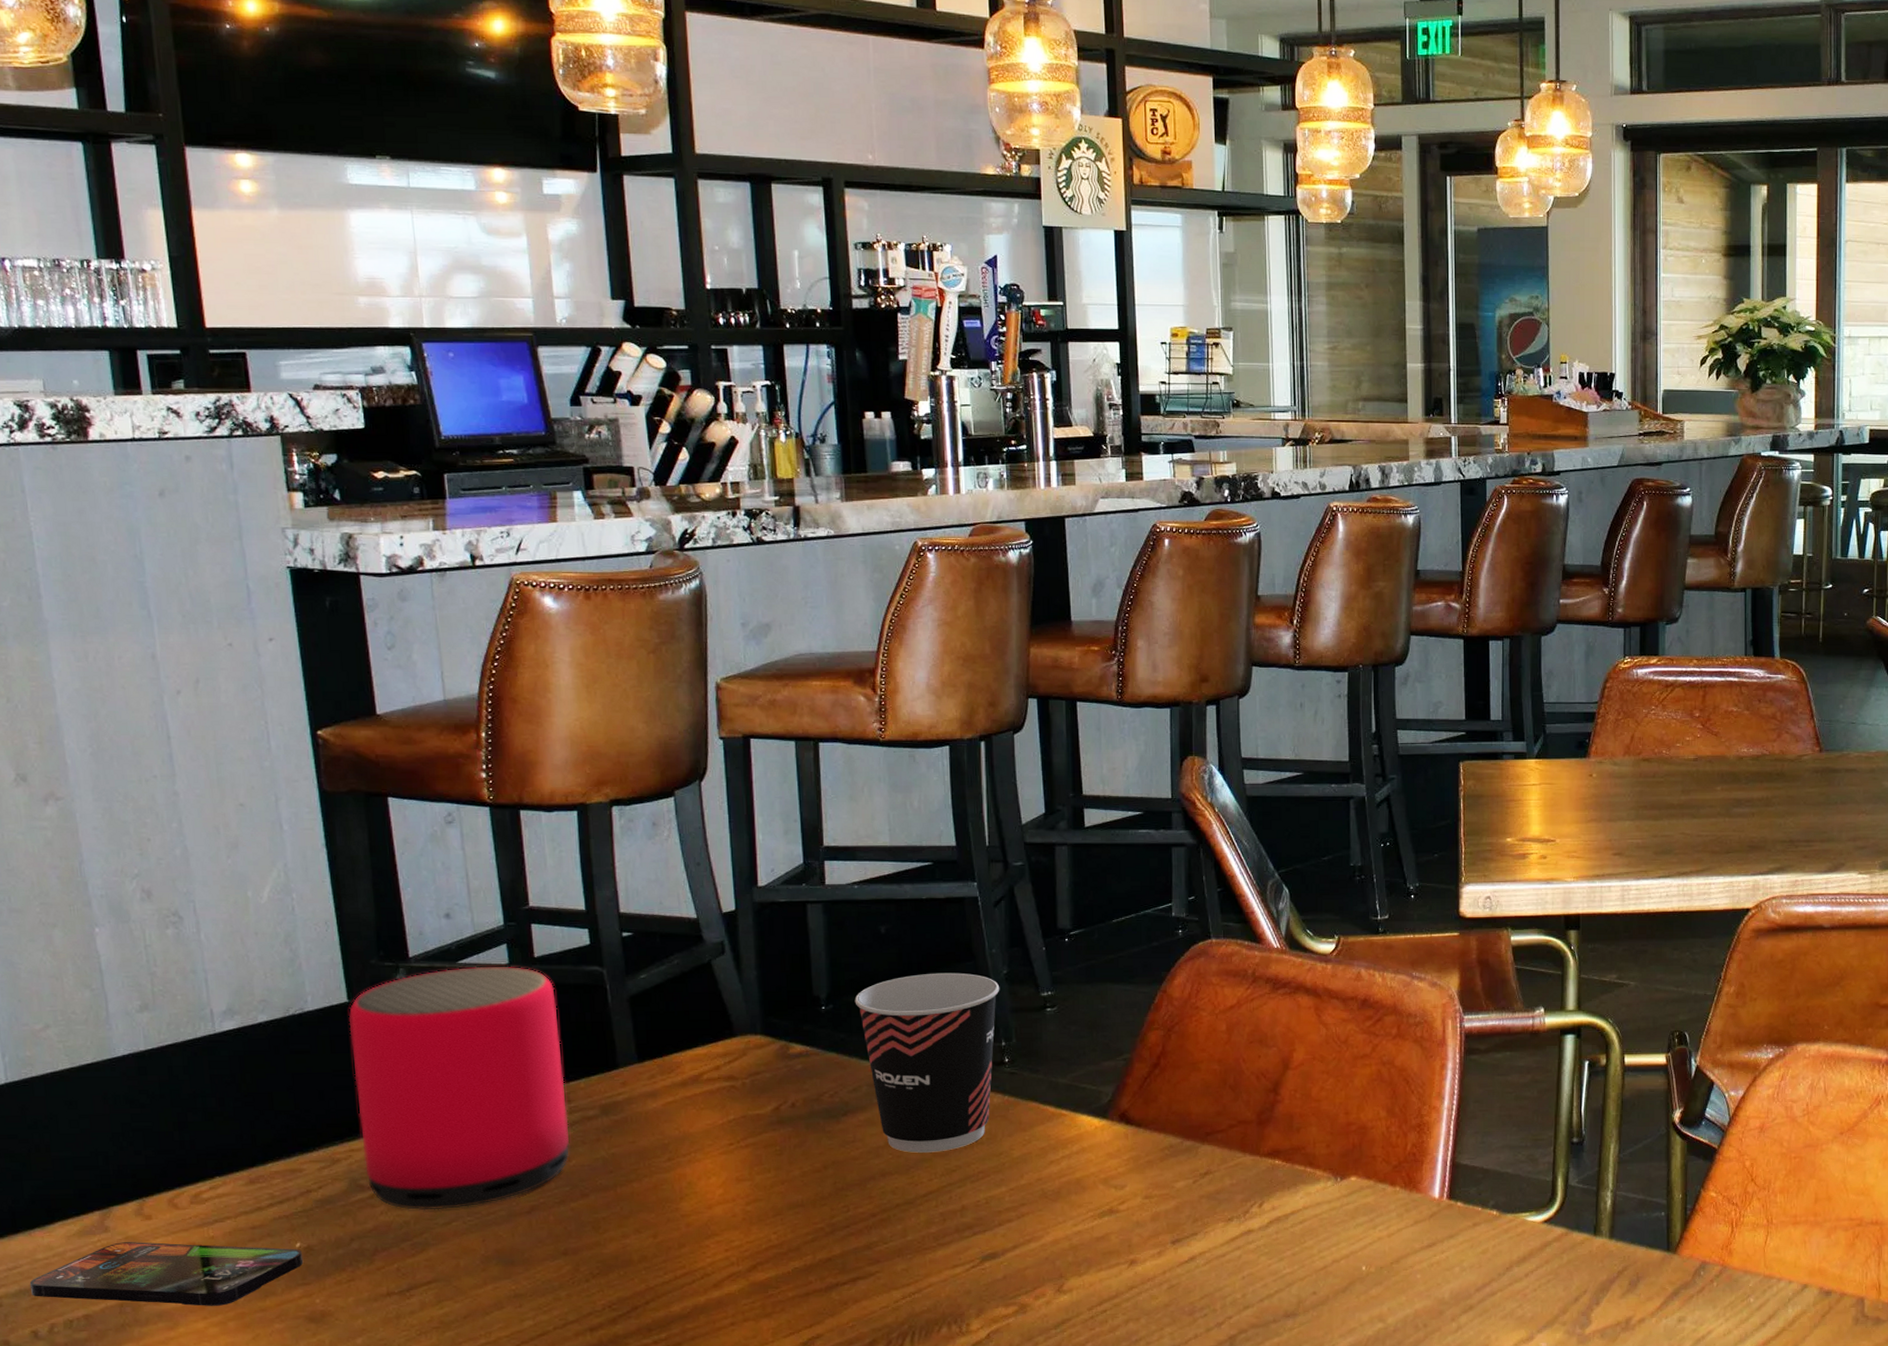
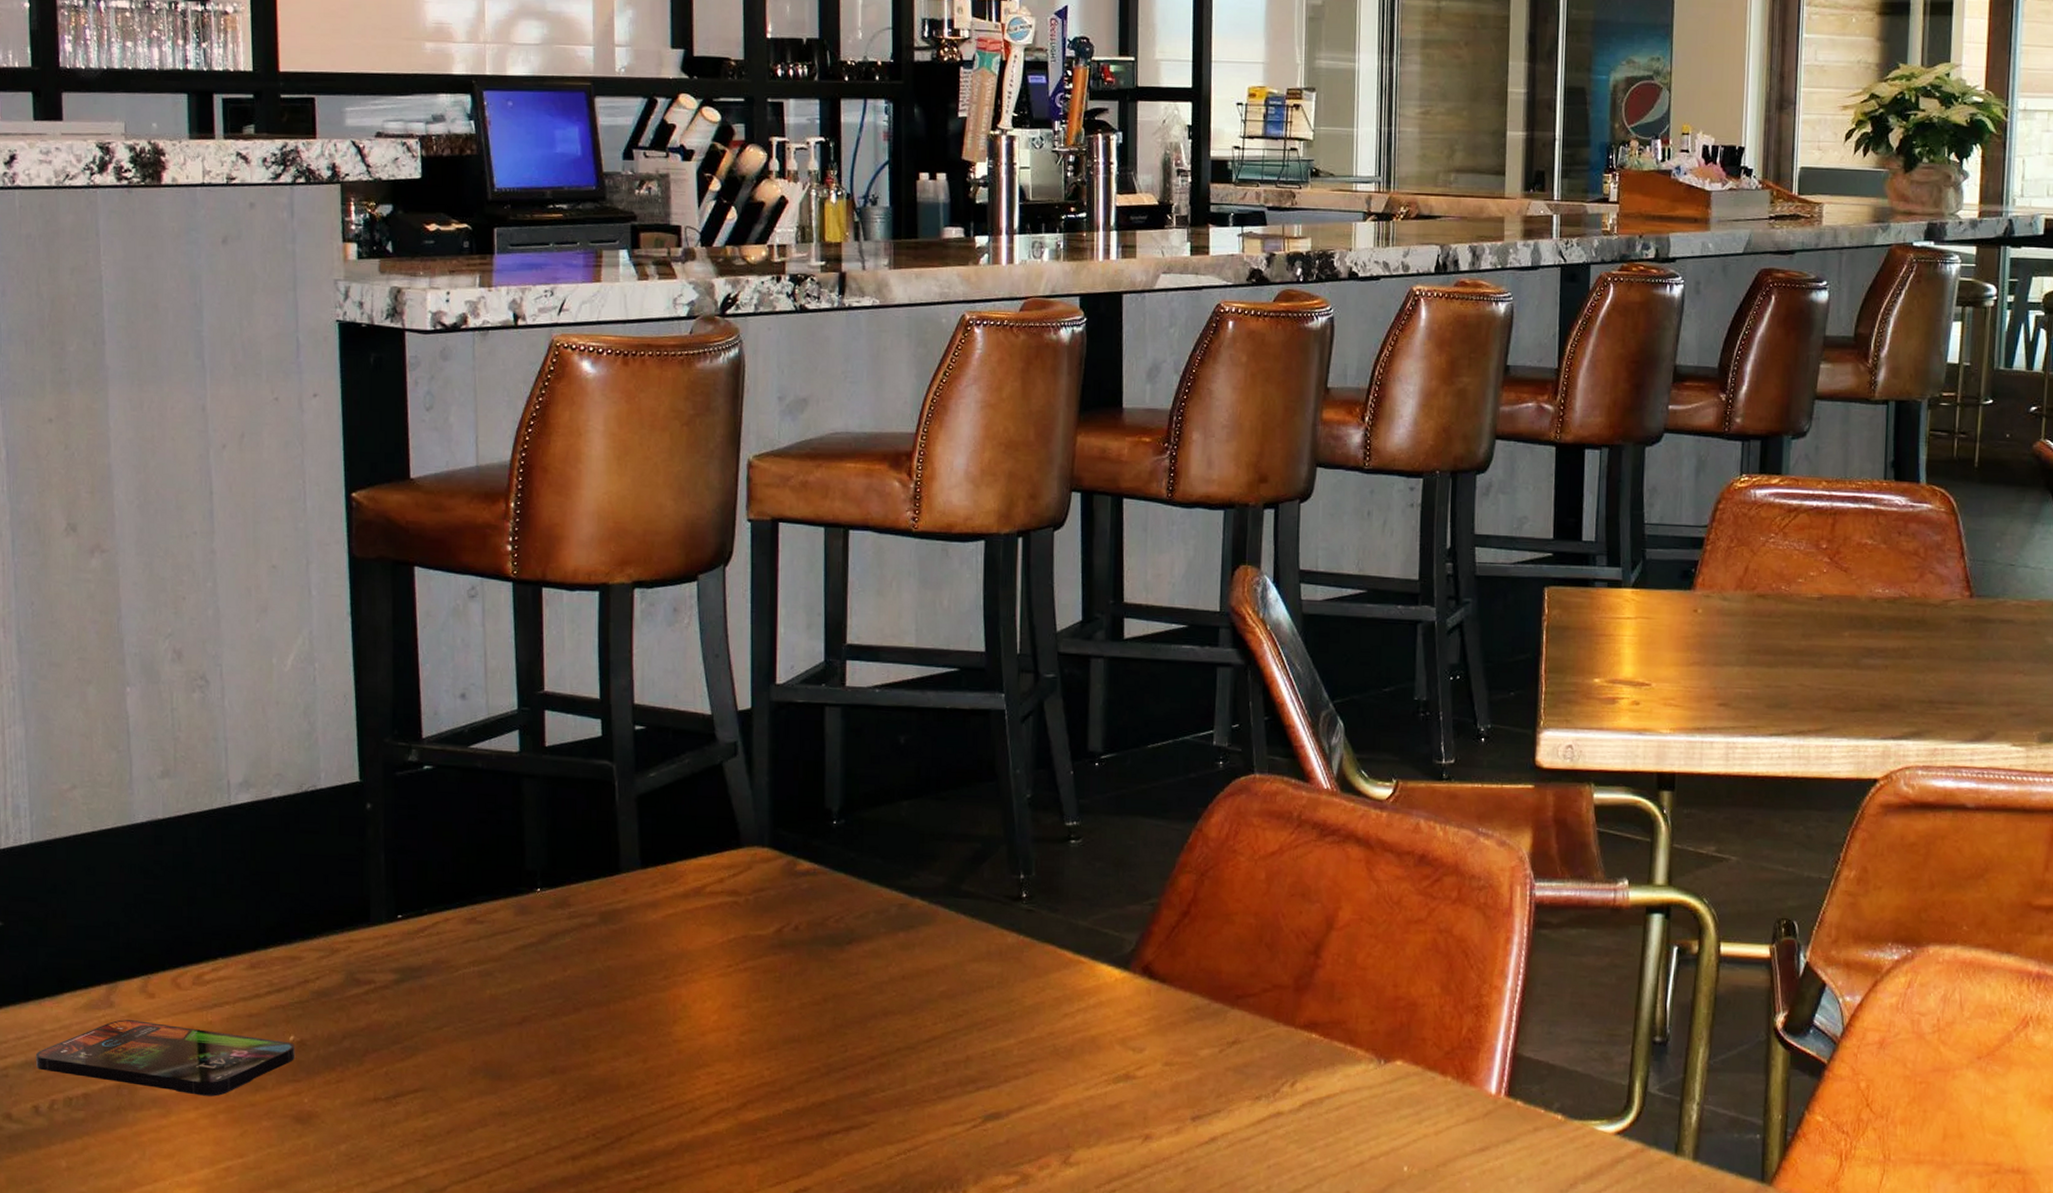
speaker: present [349,966,570,1211] -> none [360,752,567,1013]
cup: present [854,972,1000,1153] -> none [868,792,1022,993]

